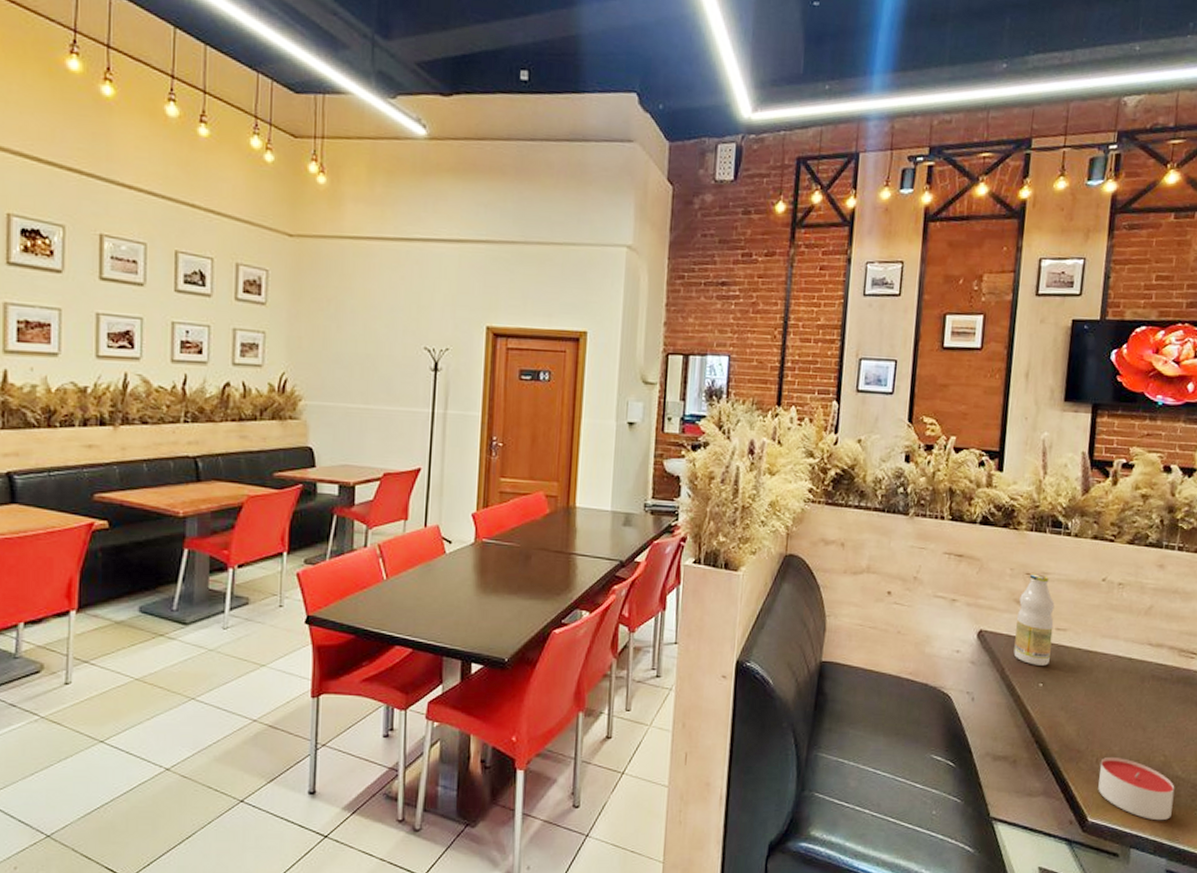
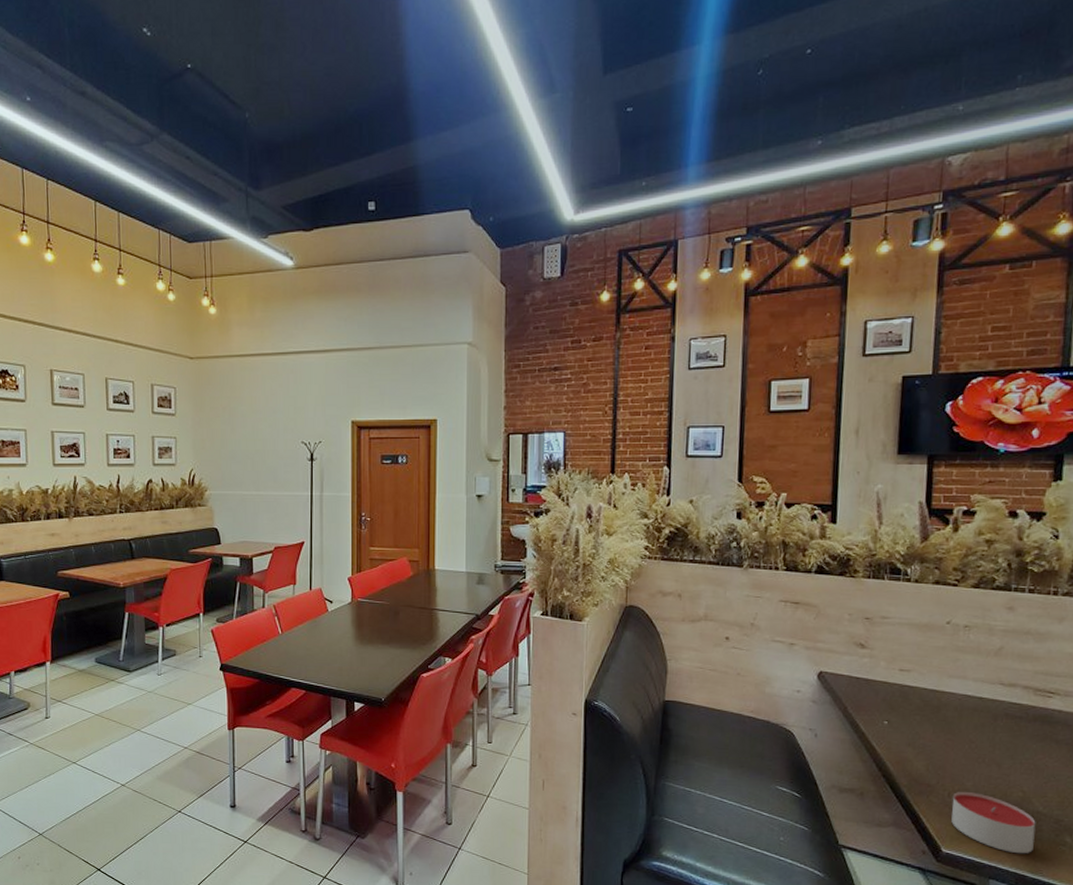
bottle: present [1013,573,1055,666] -> none [856,618,897,705]

